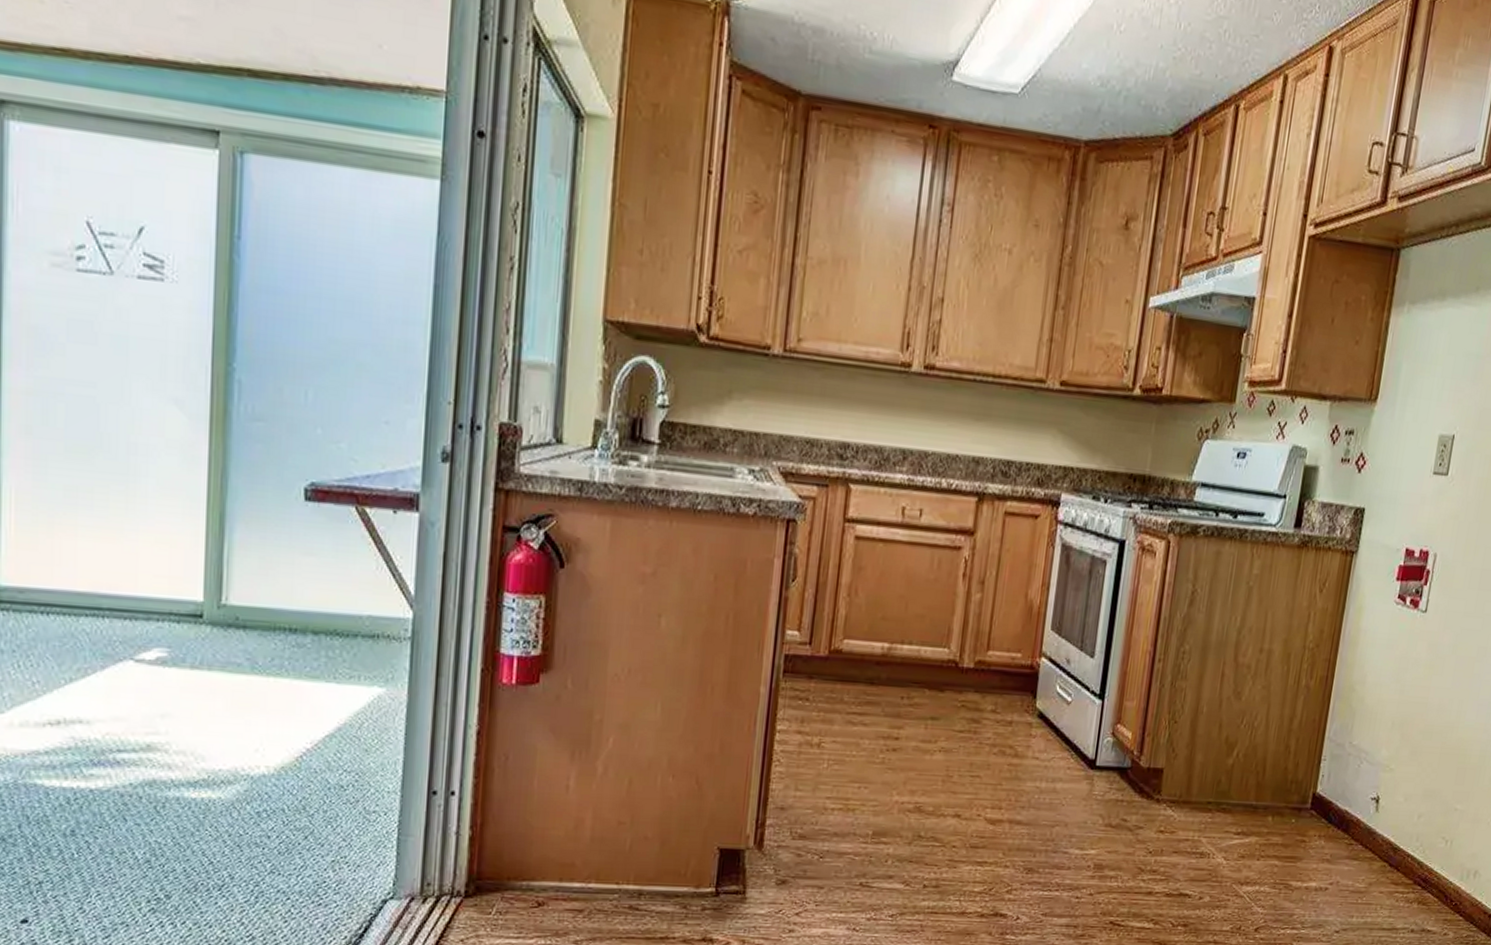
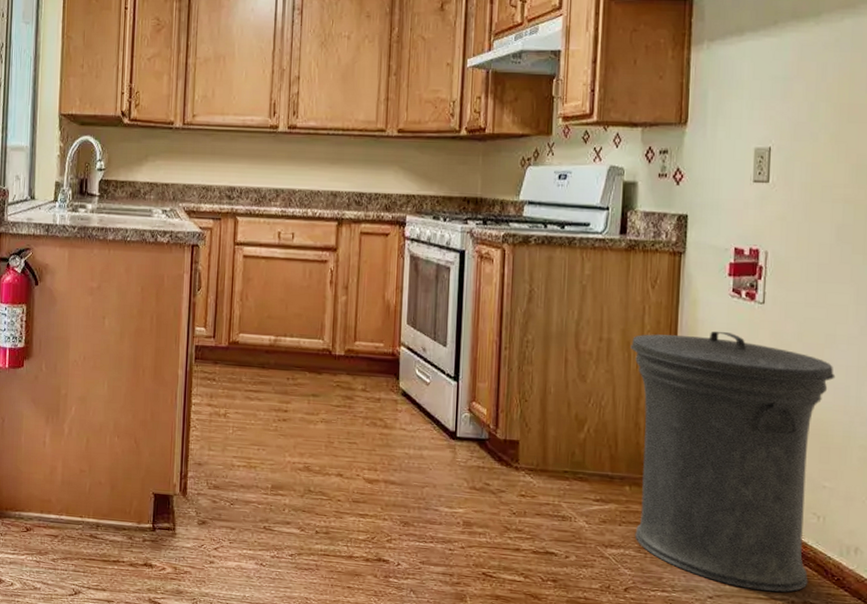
trash can: none [1271,641,1481,922] -> present [630,330,836,593]

